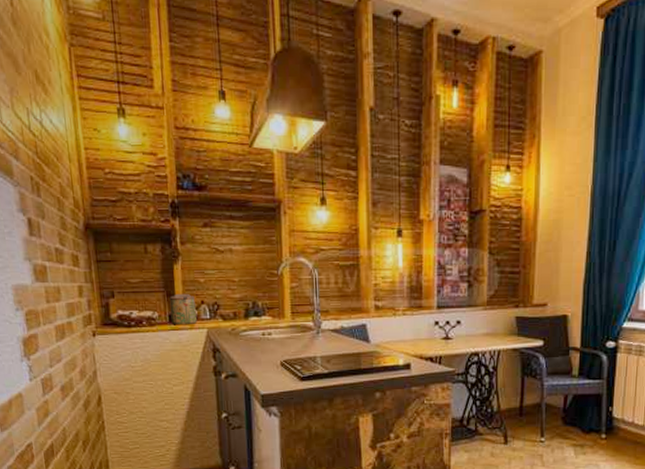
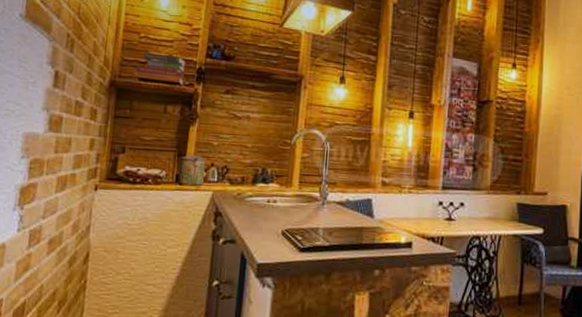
books: none [107,190,159,224] -> present [134,53,186,86]

